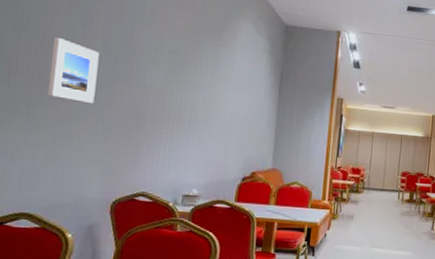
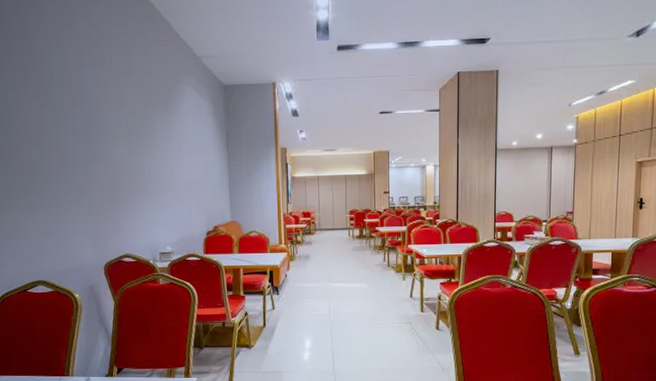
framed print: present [47,37,100,103] -> none [32,128,75,183]

